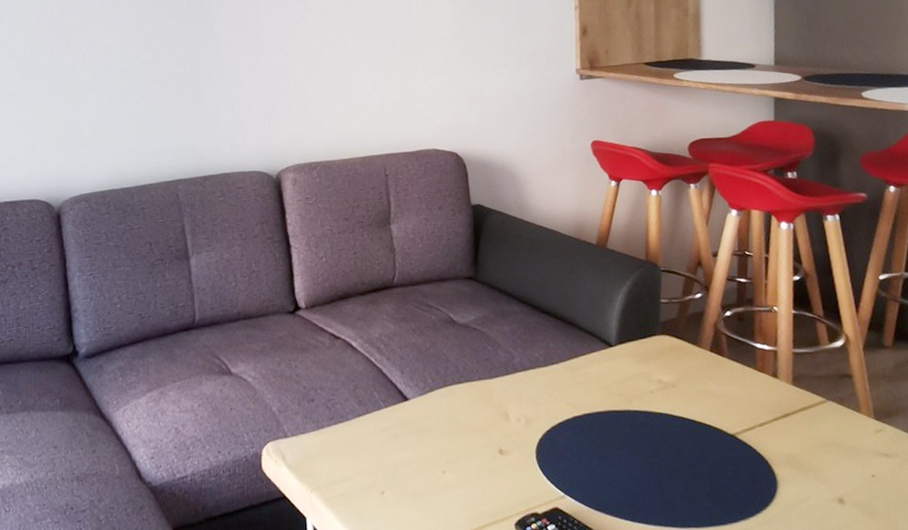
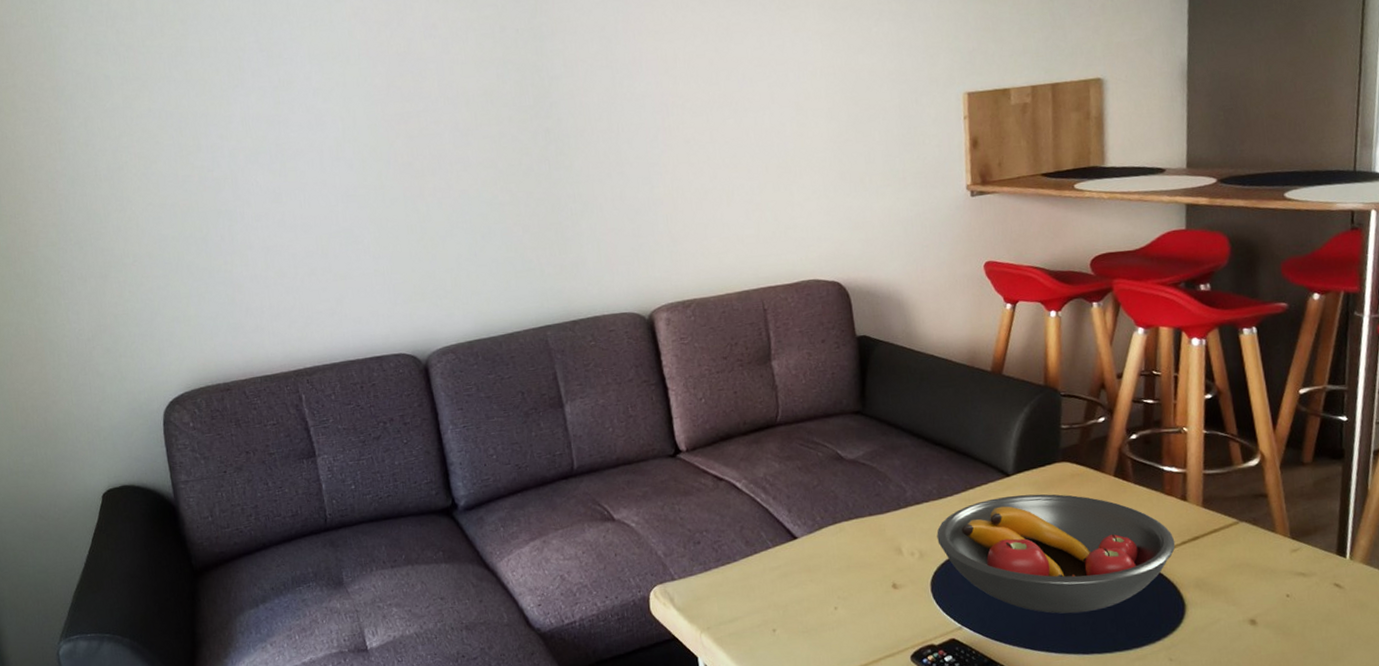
fruit bowl: none [542,365,768,486] -> present [936,494,1176,614]

